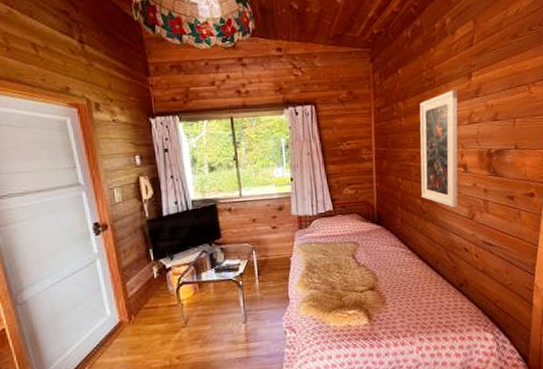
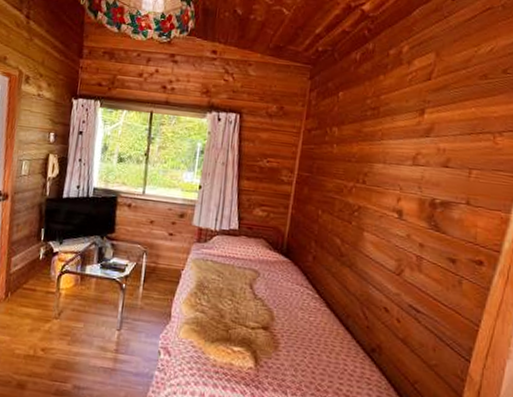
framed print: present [419,89,458,208] -> none [342,123,405,258]

